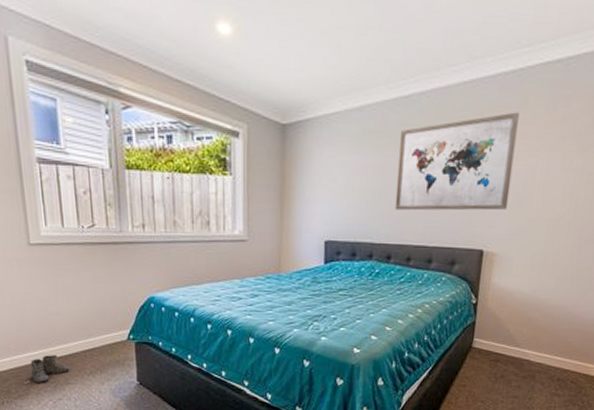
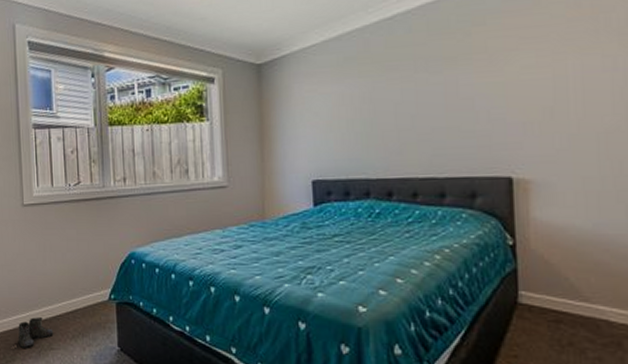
wall art: present [394,112,520,211] -> none [386,14,536,140]

